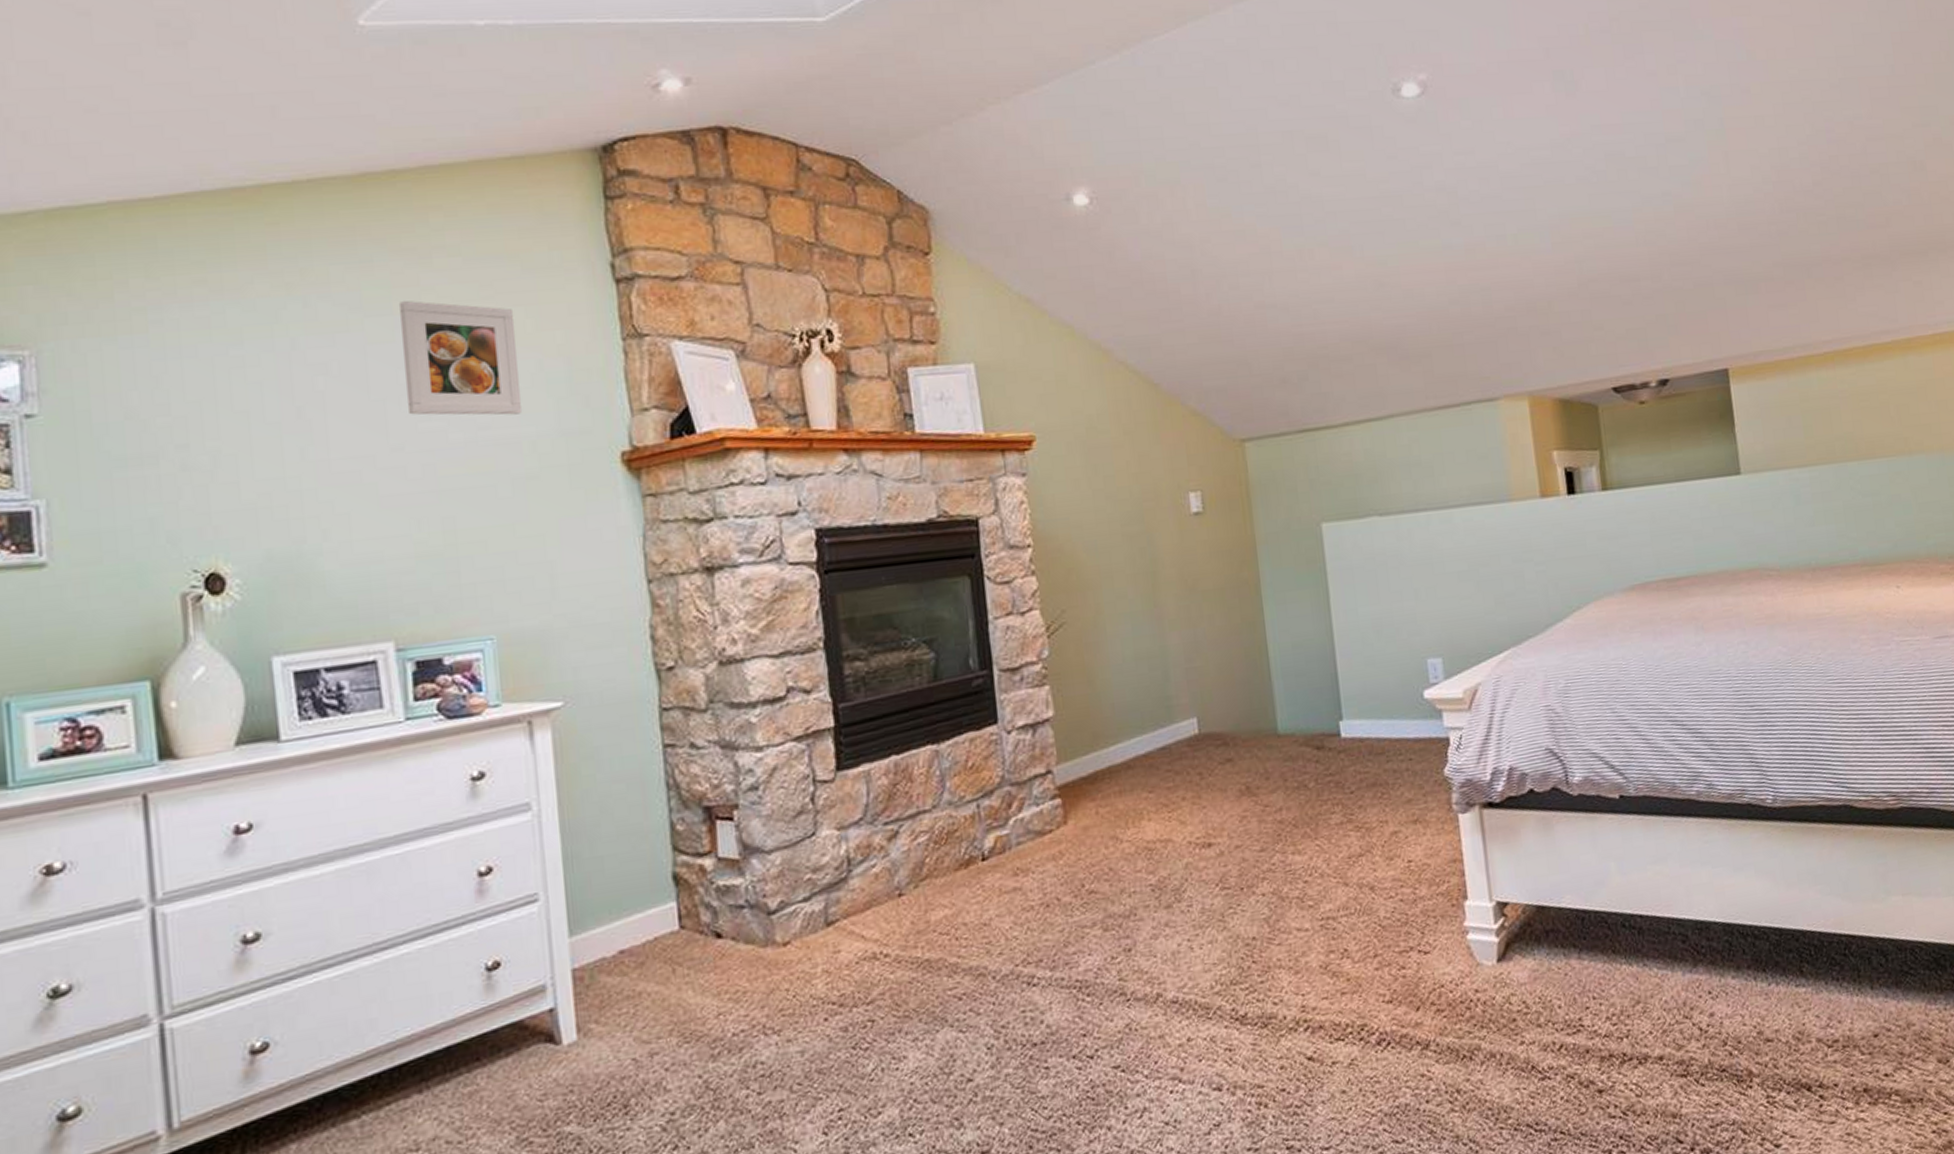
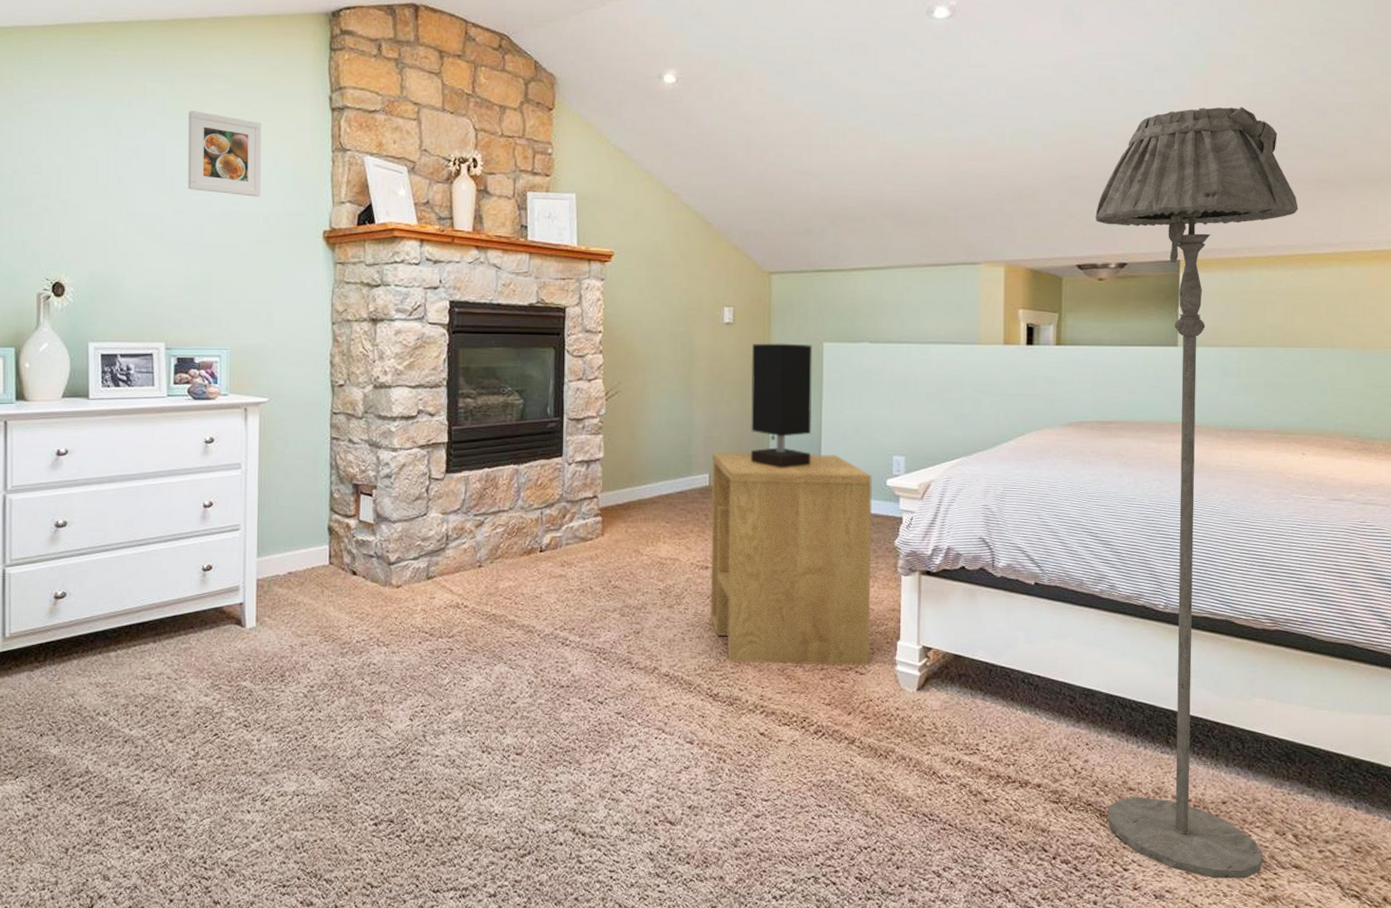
side table: none [1197,668,1435,969] -> present [710,452,873,667]
table lamp: none [1231,528,1325,697] -> present [750,343,812,468]
floor lamp: none [1624,177,1930,1135] -> present [1095,107,1298,879]

